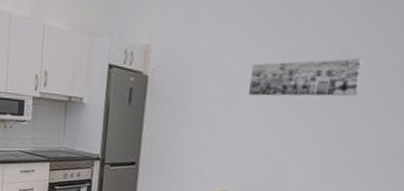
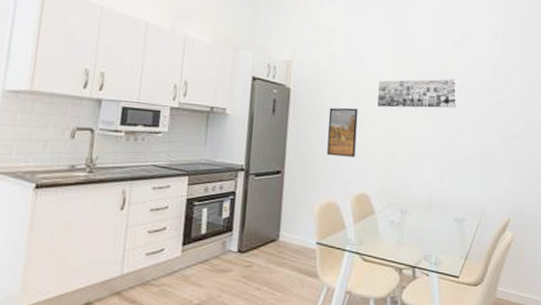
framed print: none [185,96,225,152] -> present [327,107,359,157]

